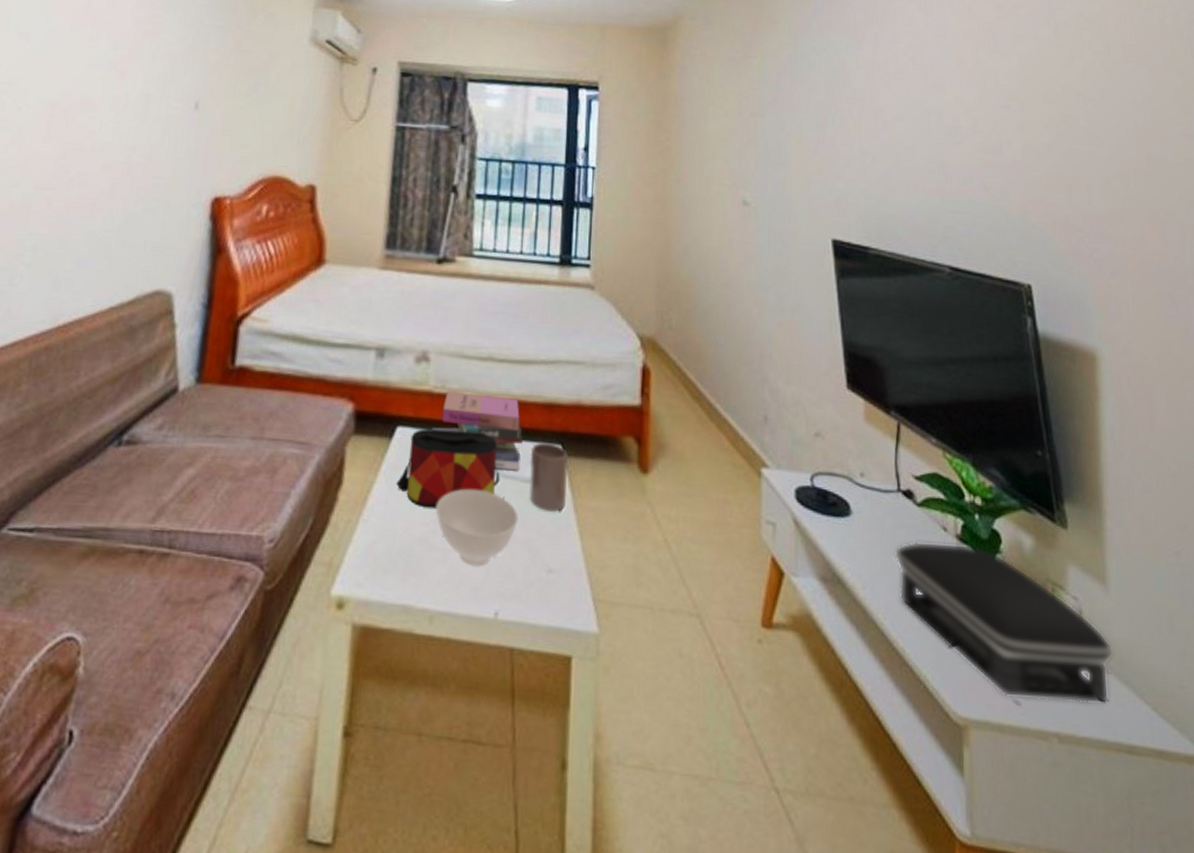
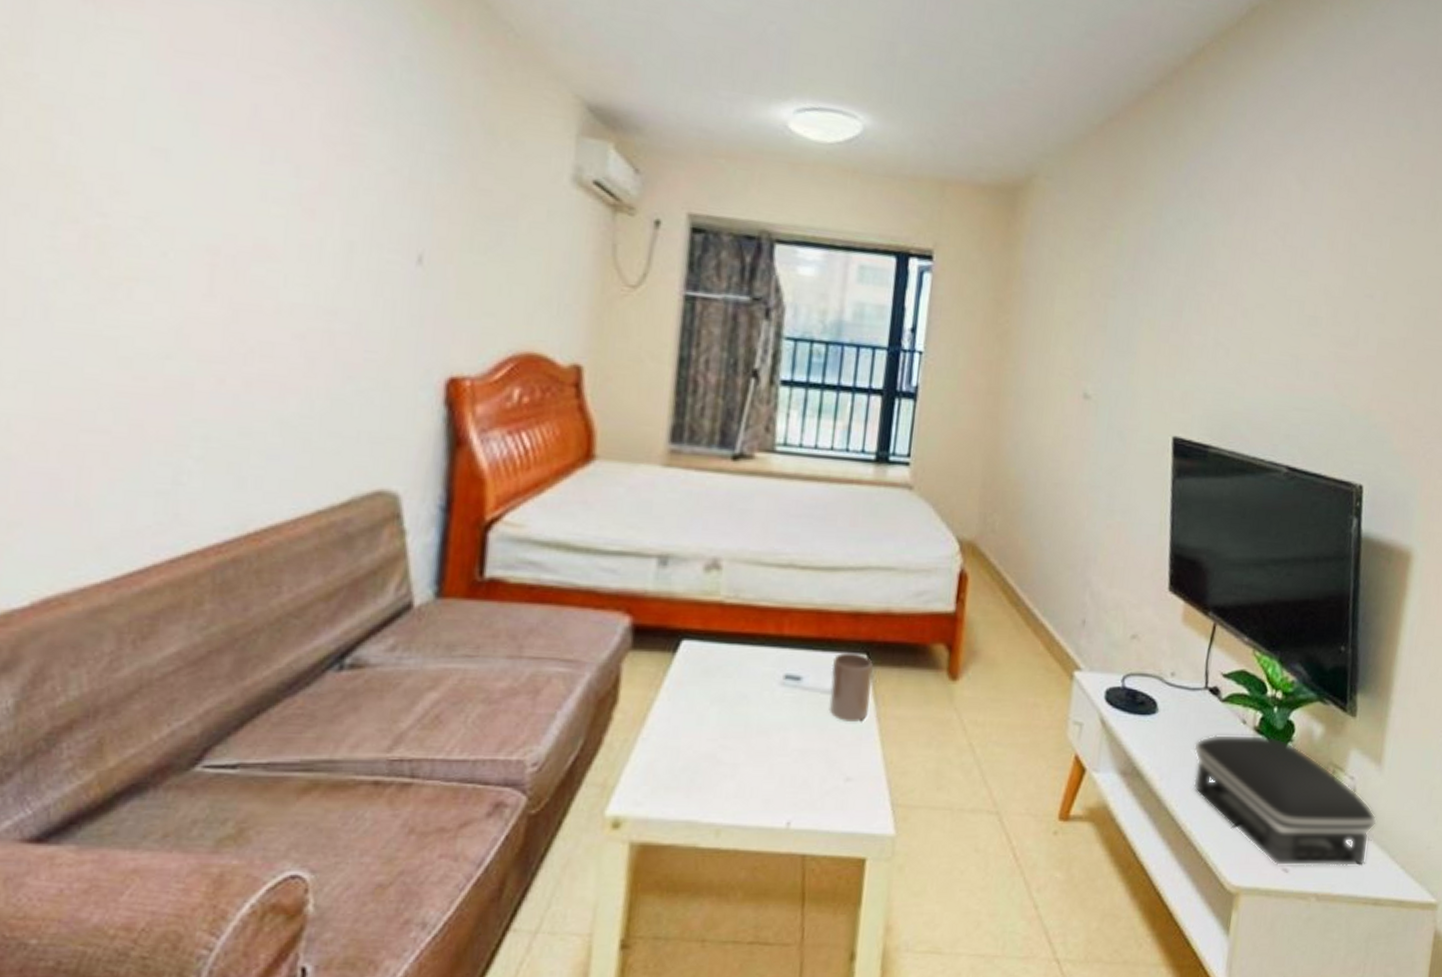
bag: present [396,428,500,507] -> none [680,641,798,722]
books: present [433,391,523,471] -> none [723,601,825,682]
bowl: present [435,489,519,567] -> none [724,702,817,779]

